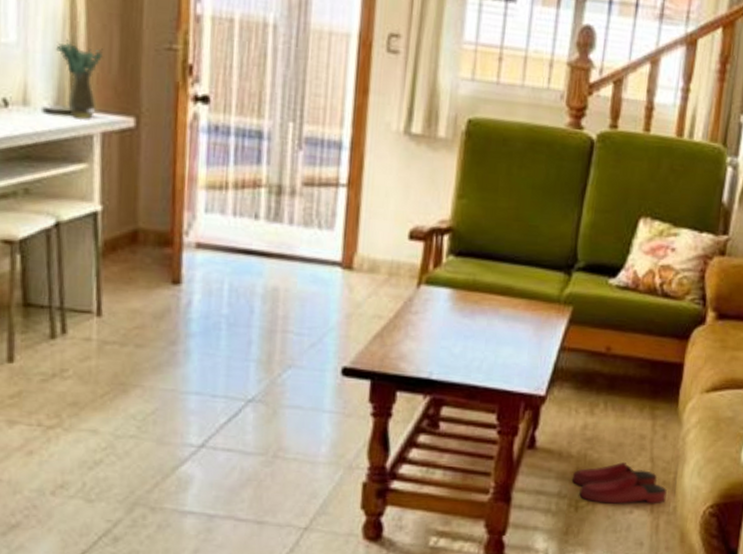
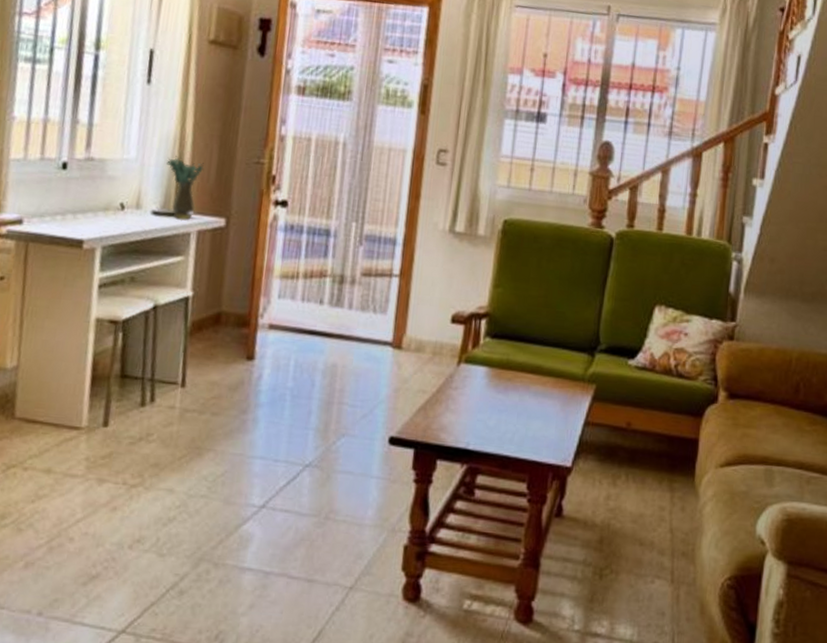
slippers: present [571,461,668,505] -> none [596,531,687,575]

